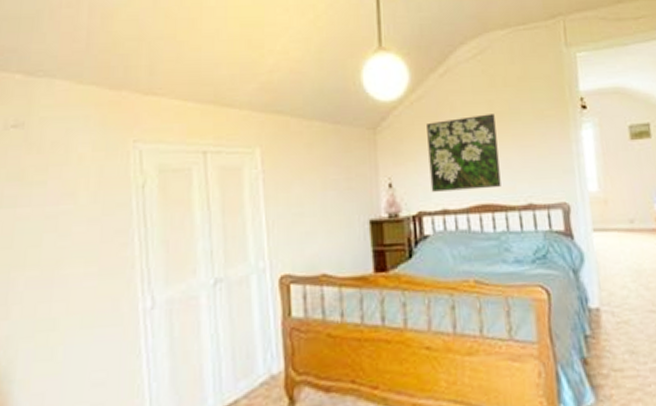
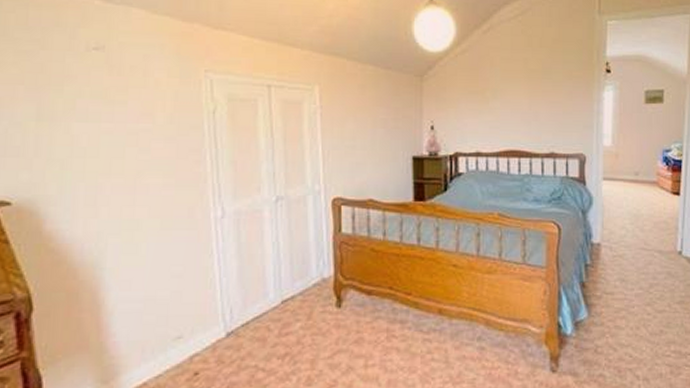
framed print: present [427,114,501,192] -> none [467,71,529,137]

